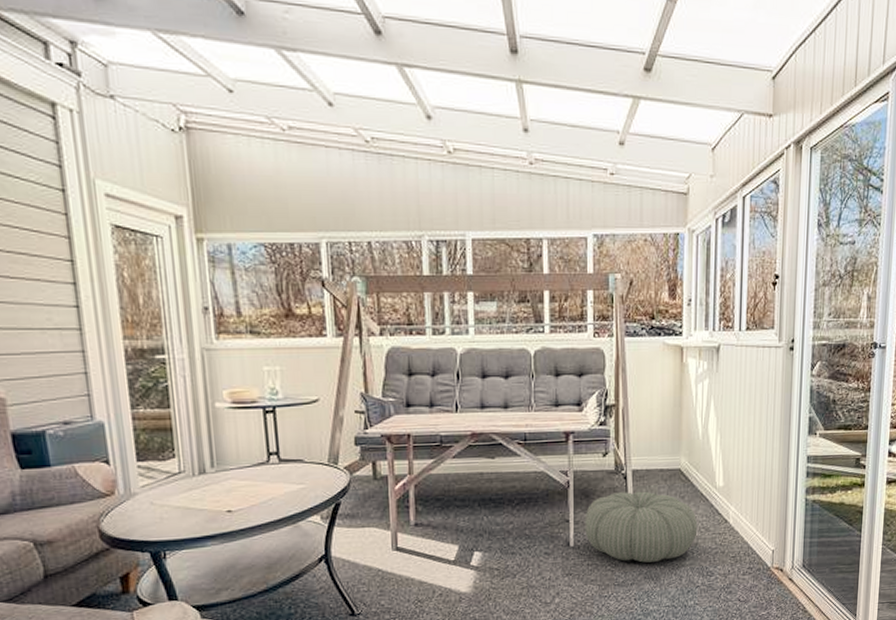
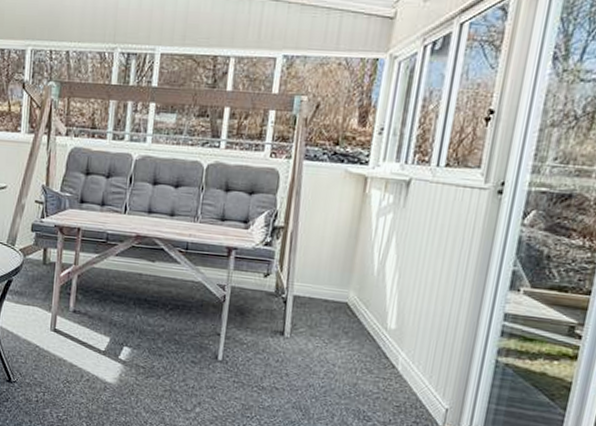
pouf: present [585,491,698,563] -> none [235,315,360,394]

